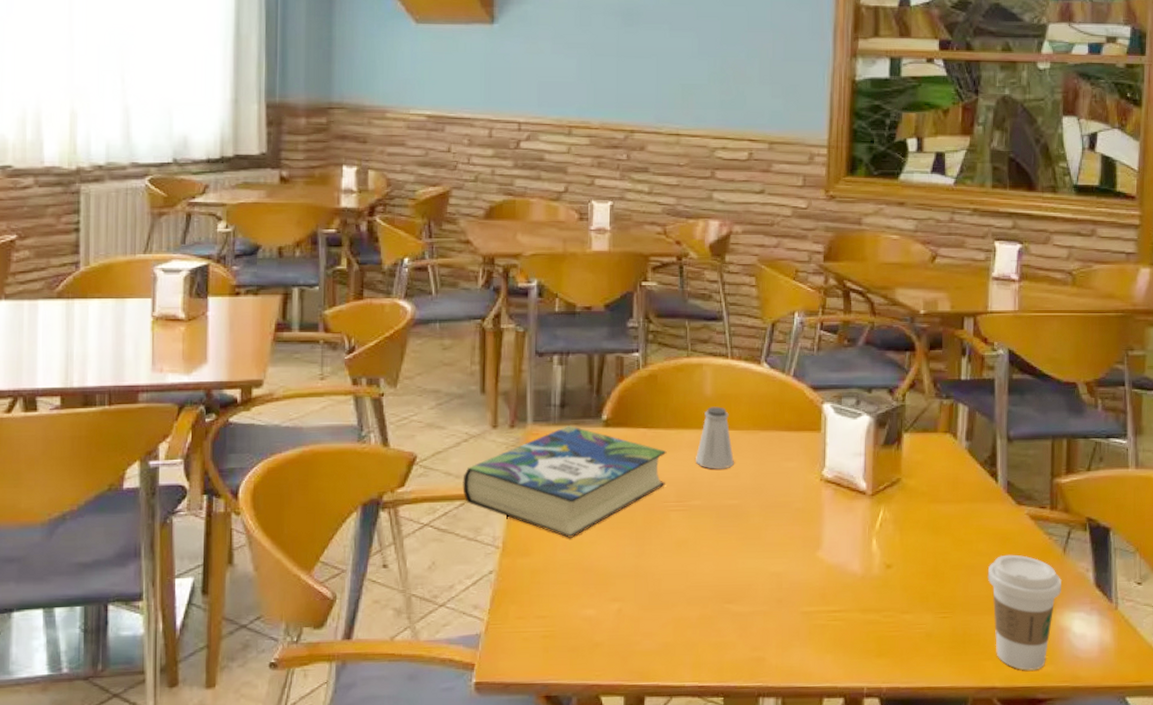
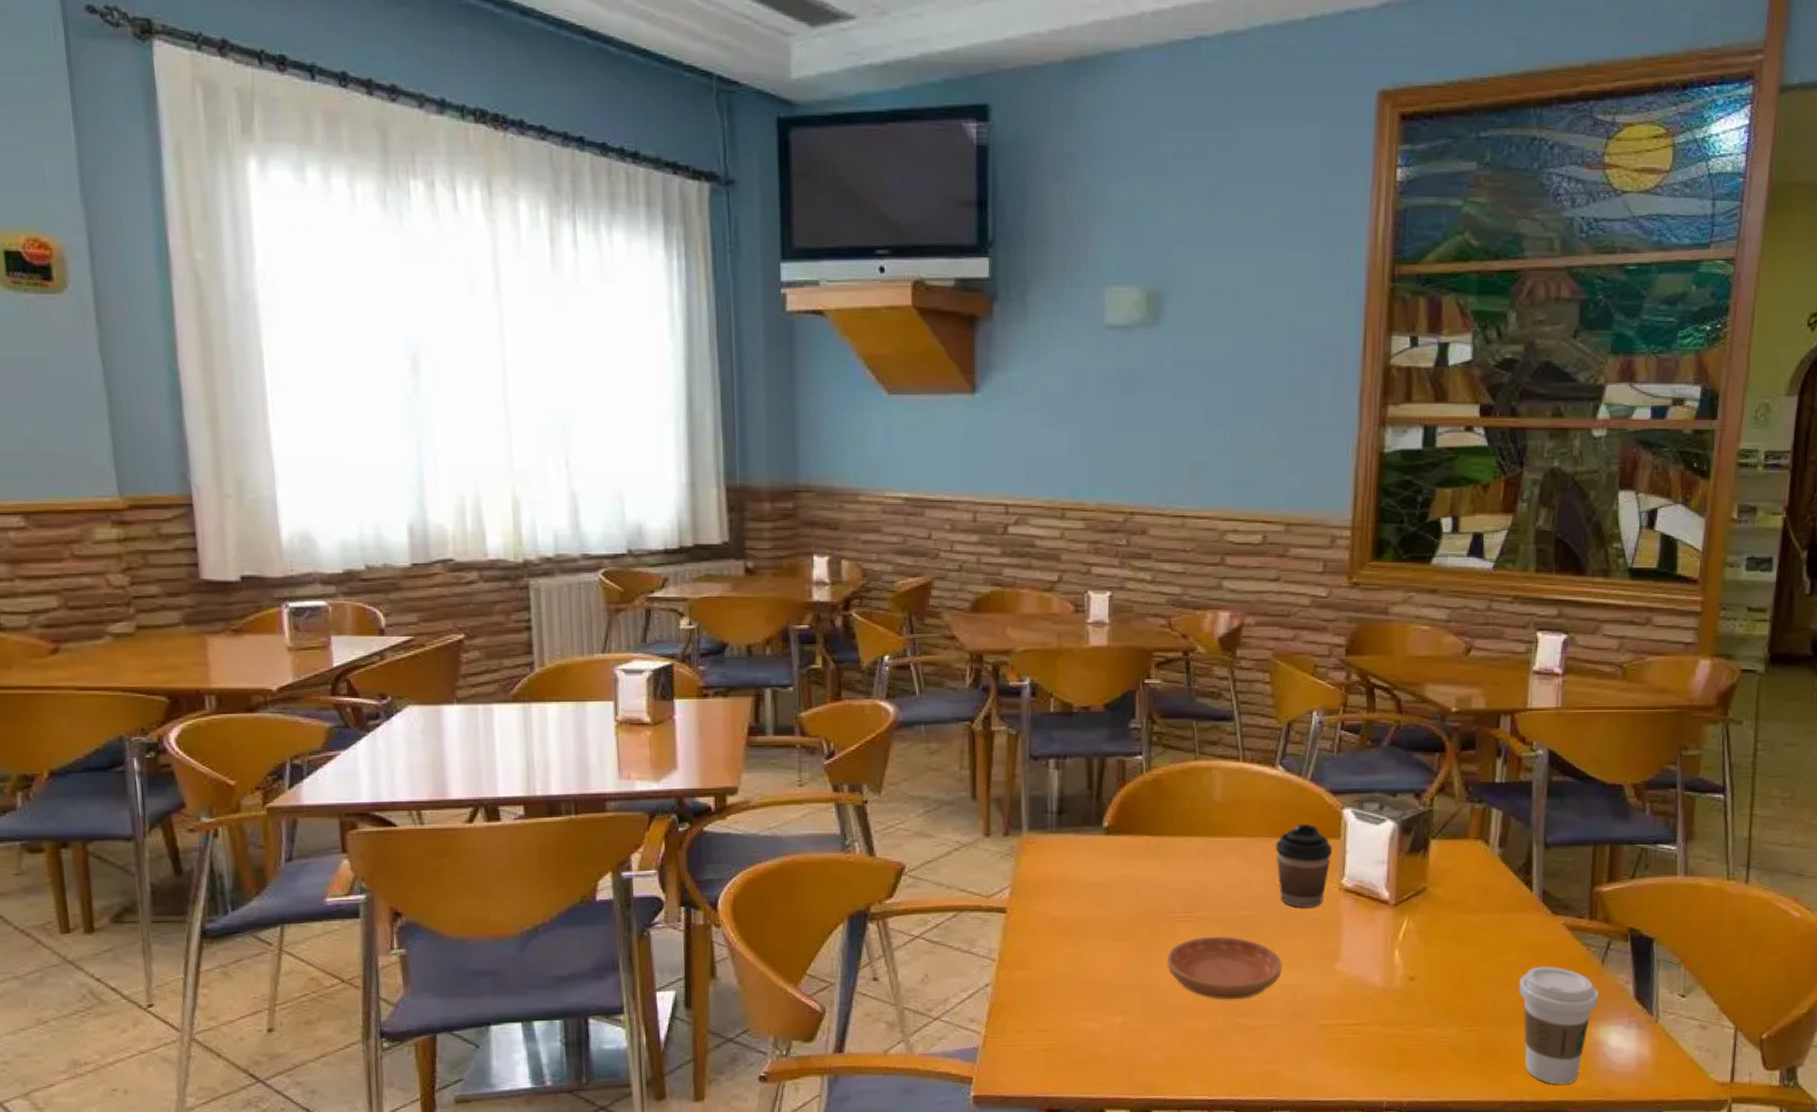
book: present [462,424,667,538] -> none [955,832,1173,950]
saucer: none [660,524,768,586] -> present [1166,936,1282,999]
saltshaker: present [695,406,734,469] -> none [1203,812,1246,879]
coffee cup: none [762,417,814,497] -> present [1276,823,1333,908]

